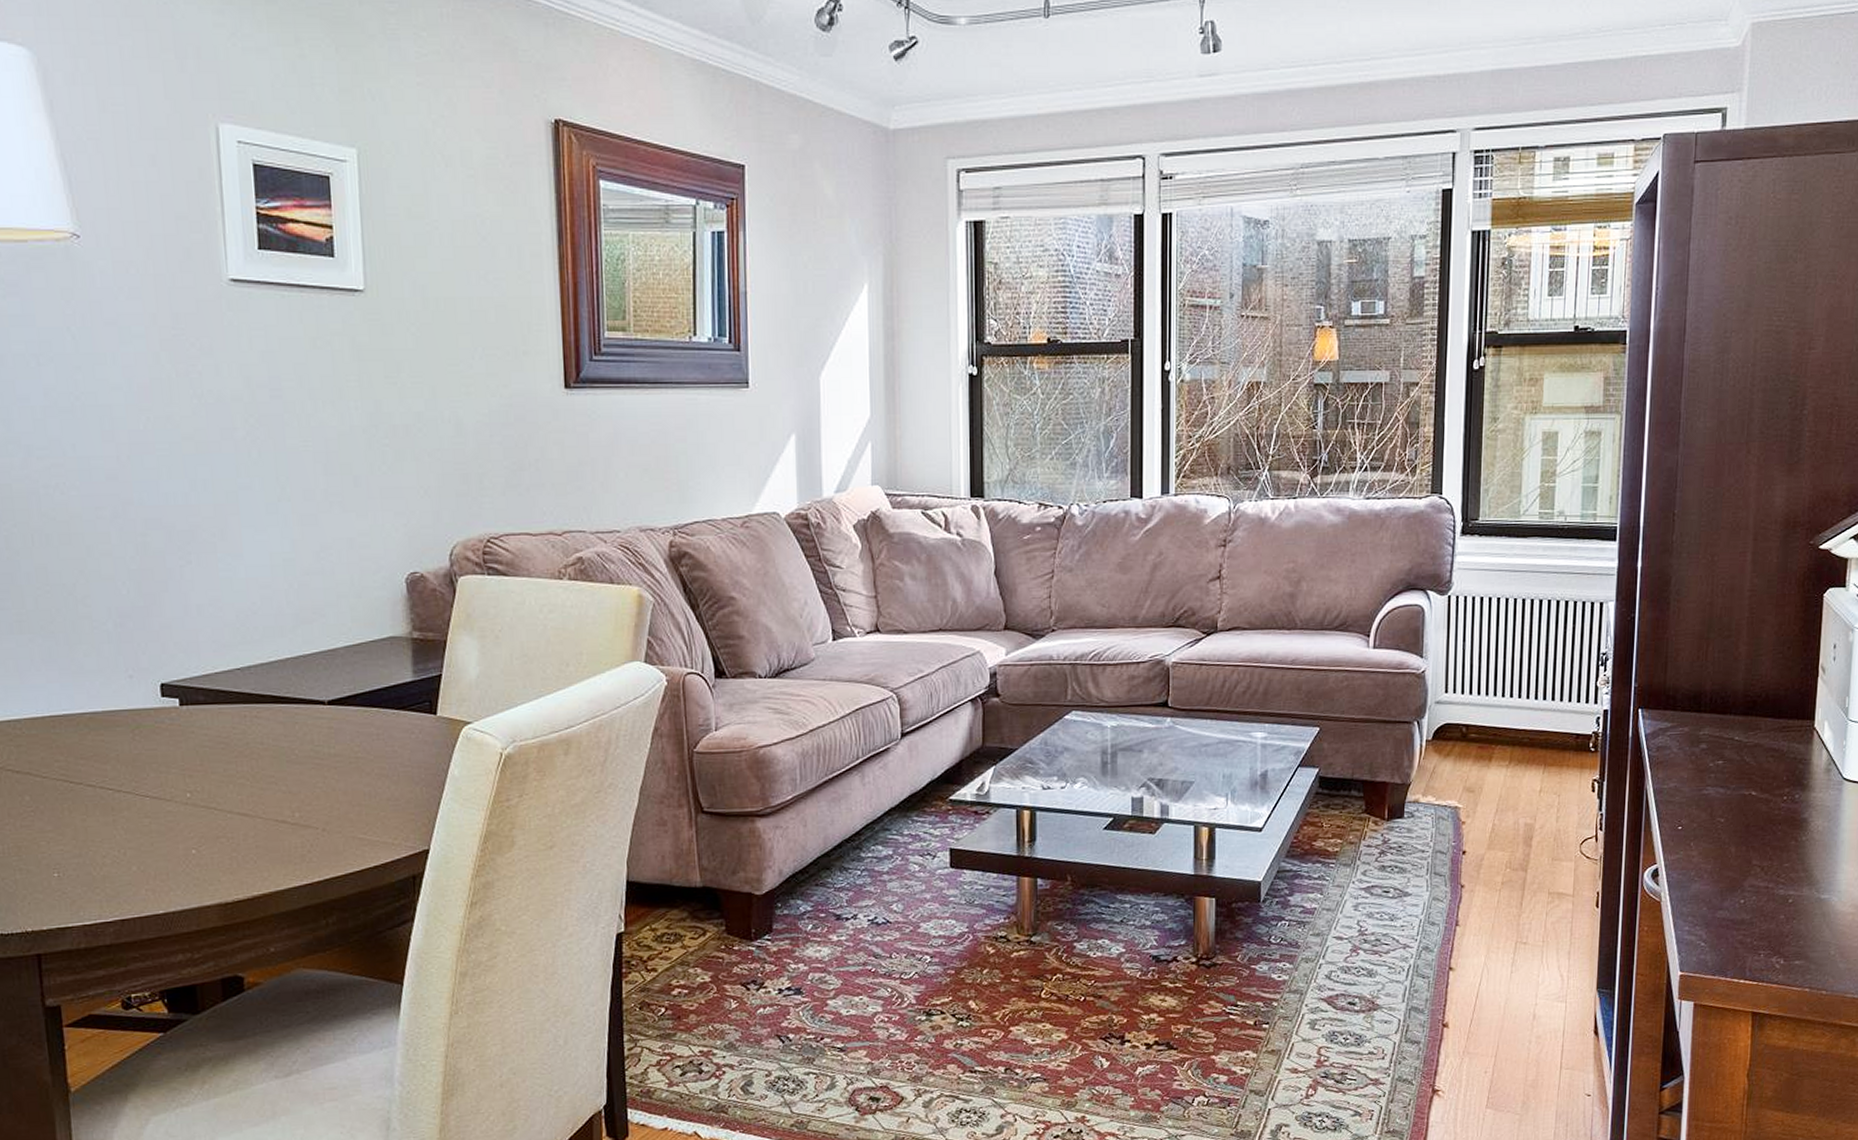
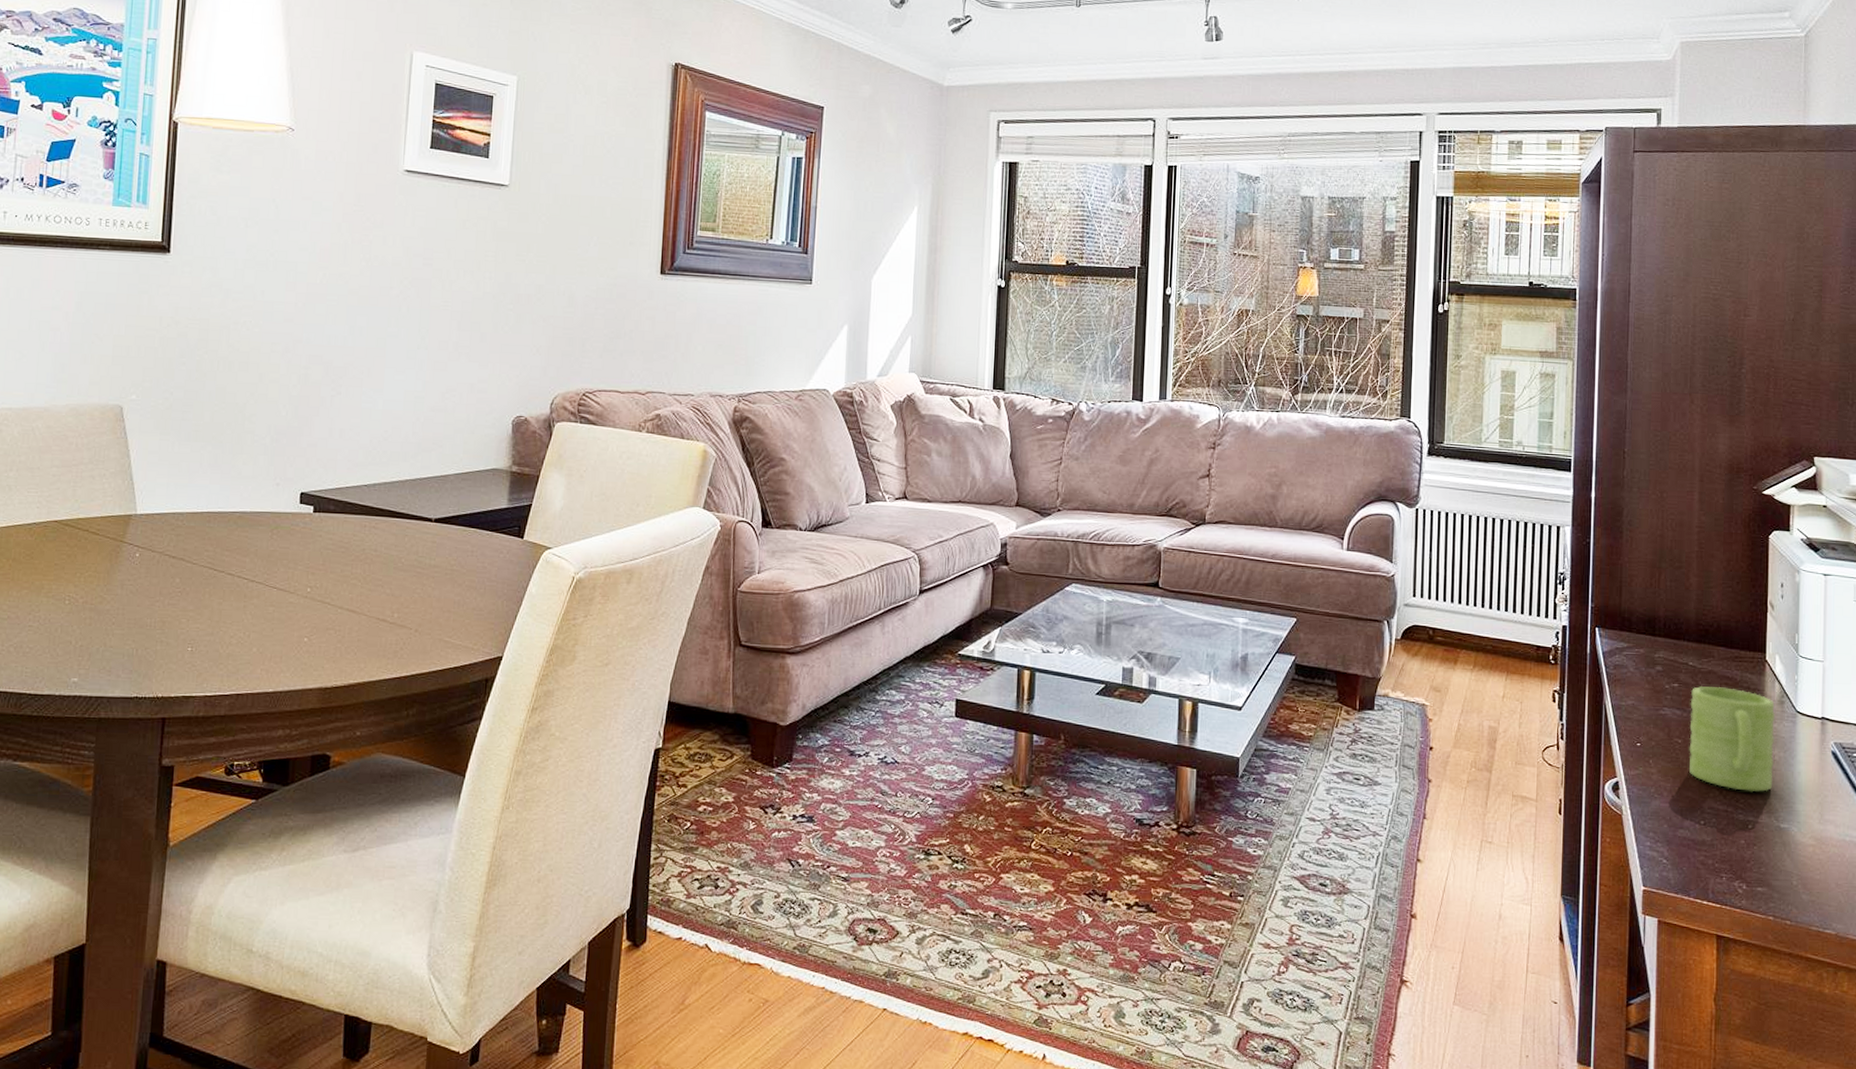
mug: none [1731,760,1822,866] -> present [1689,686,1776,793]

